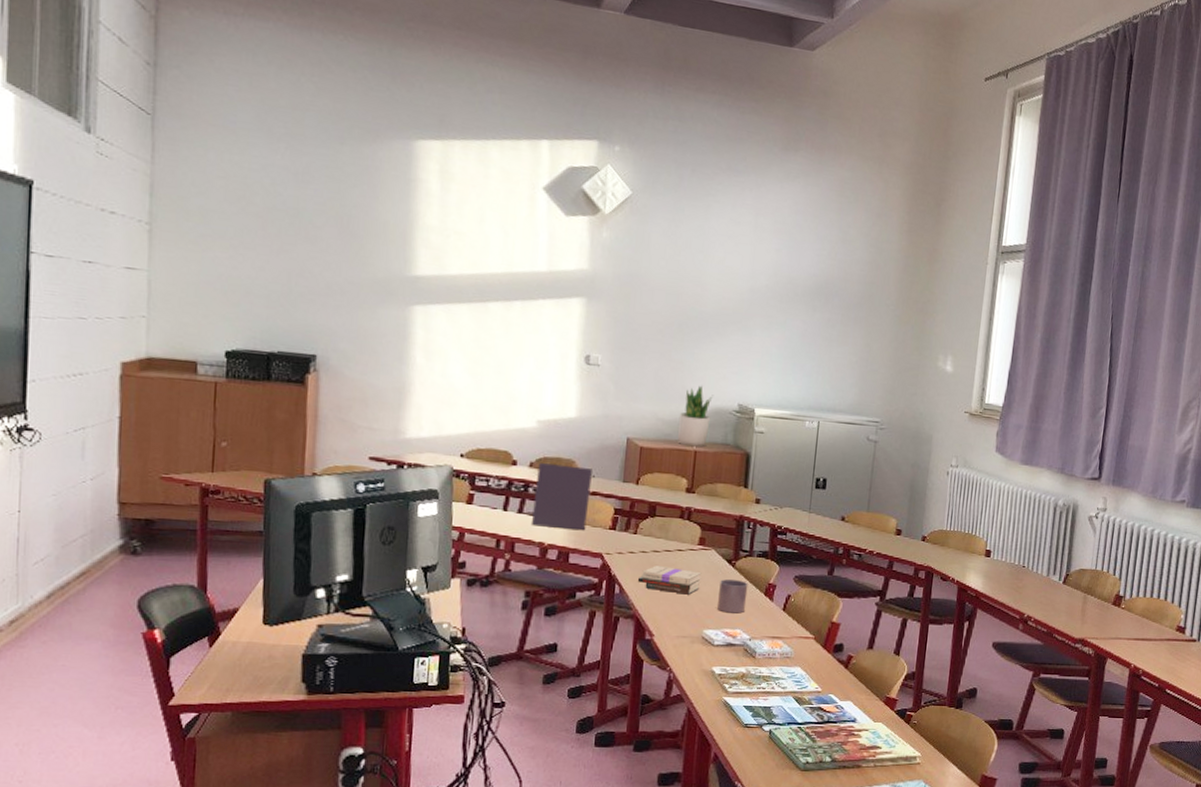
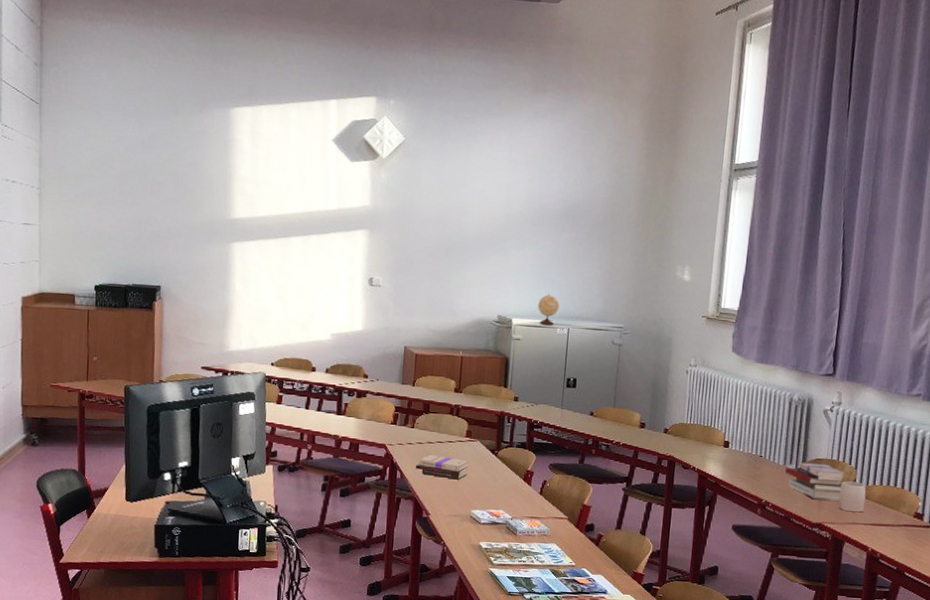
binder: present [532,463,592,531] -> none [328,369,376,426]
planter: present [677,385,713,448] -> none [446,300,476,353]
mug: present [716,579,748,614] -> none [482,467,509,496]
globe: none [784,381,809,418] -> present [538,294,560,326]
books: none [1048,573,1109,616] -> present [784,462,845,502]
mug: none [1102,593,1130,627] -> present [838,481,867,513]

